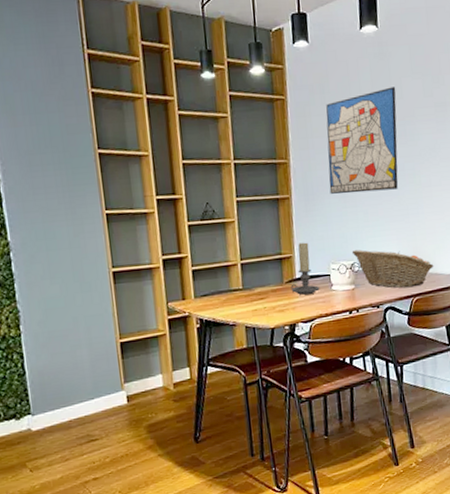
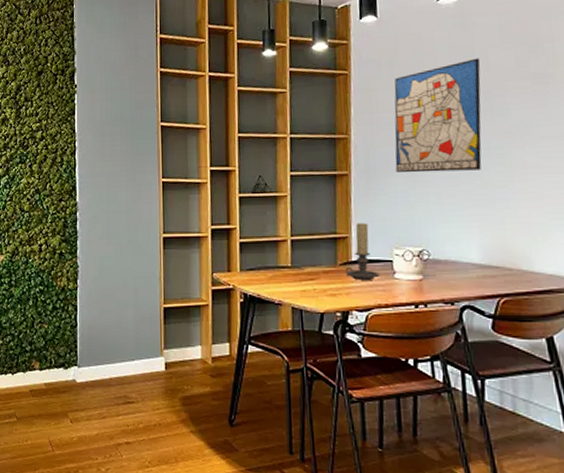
fruit basket: present [351,249,434,288] -> none [420,236,530,285]

